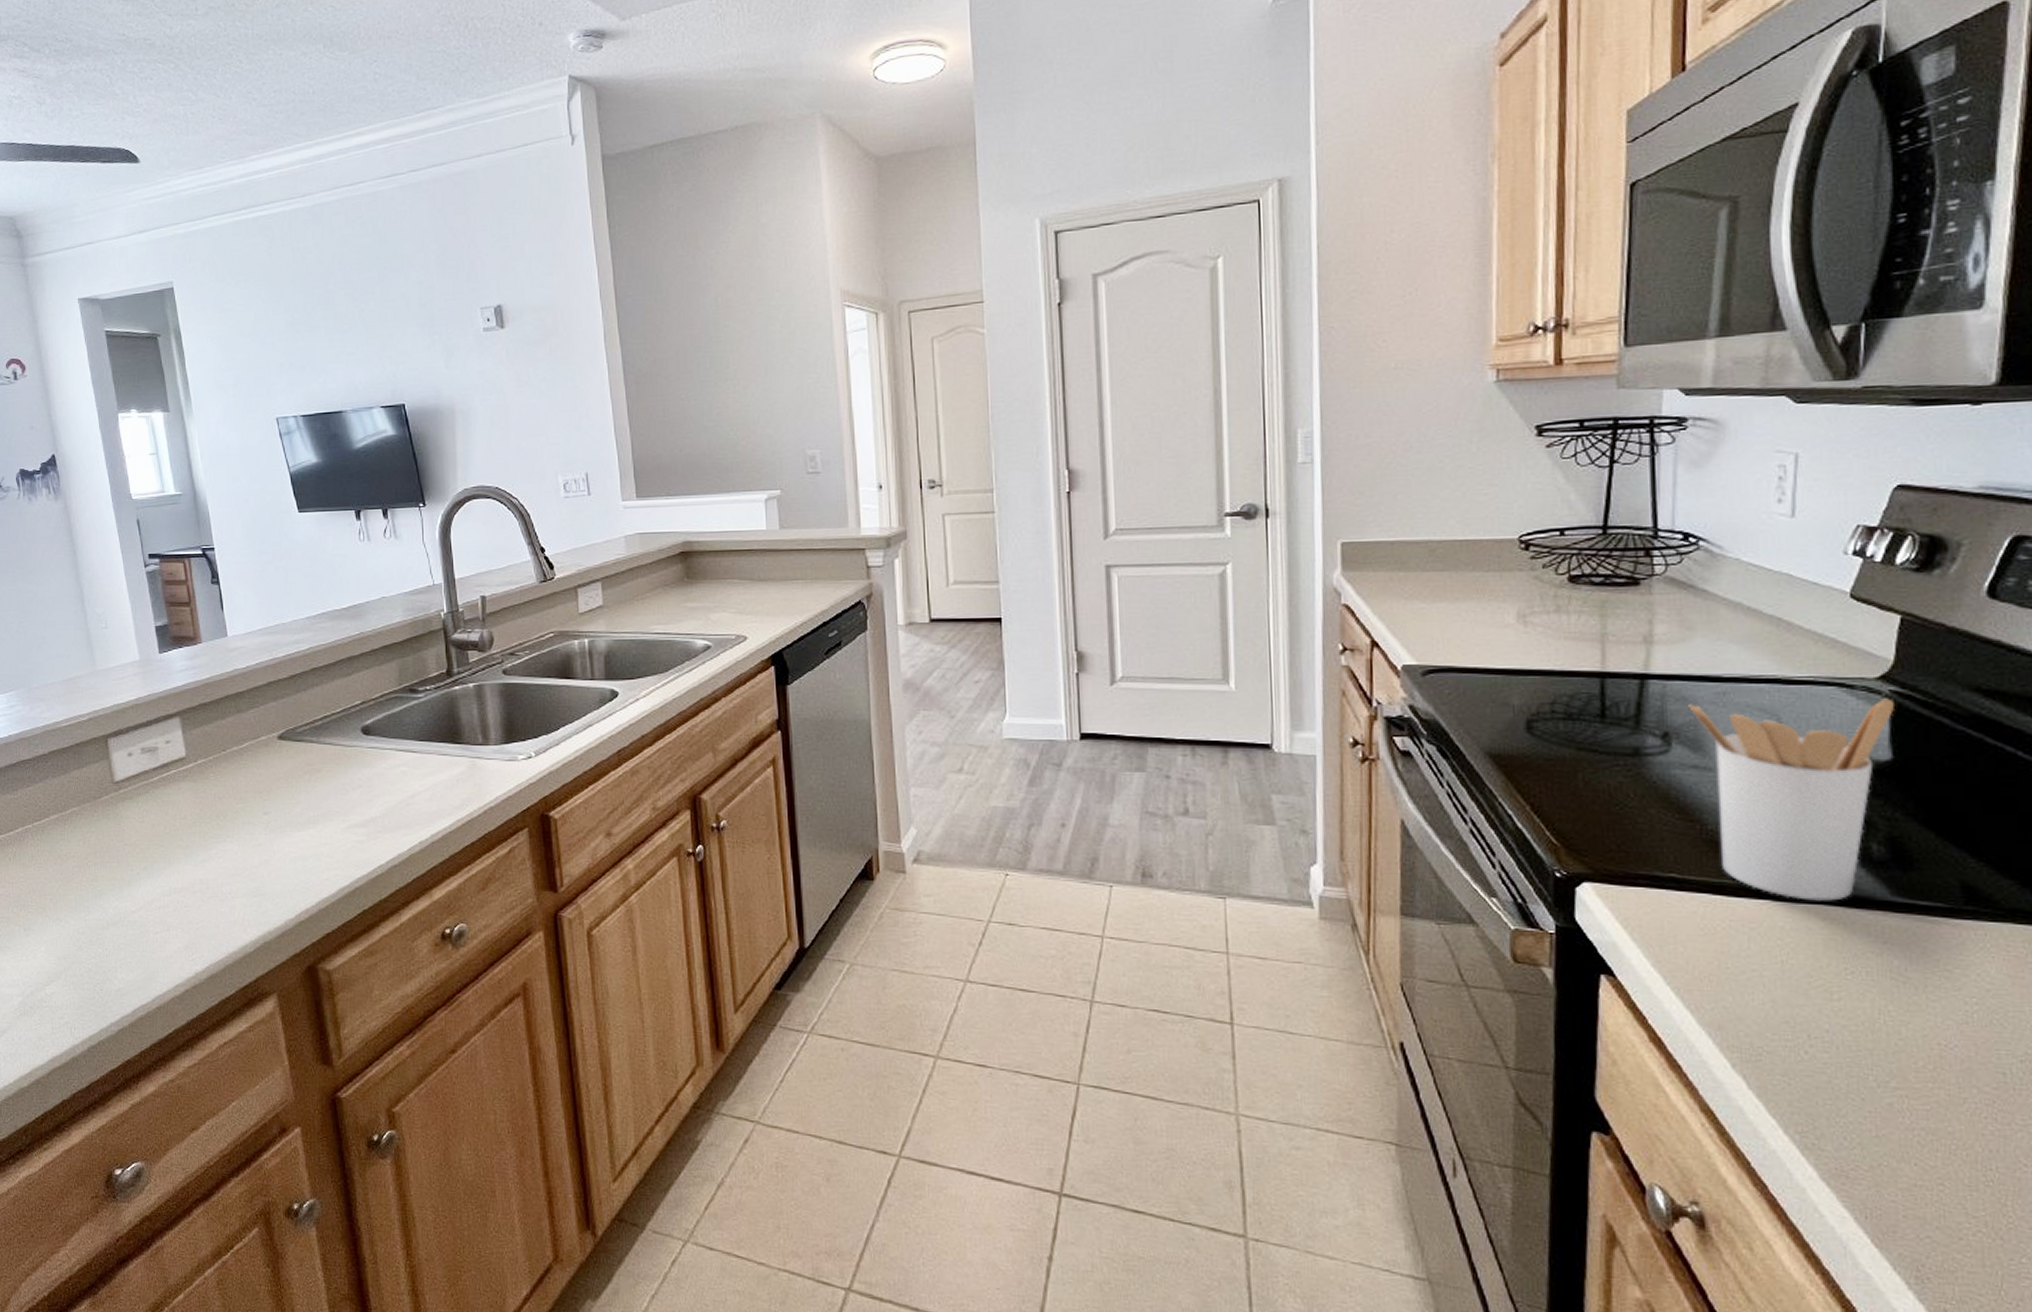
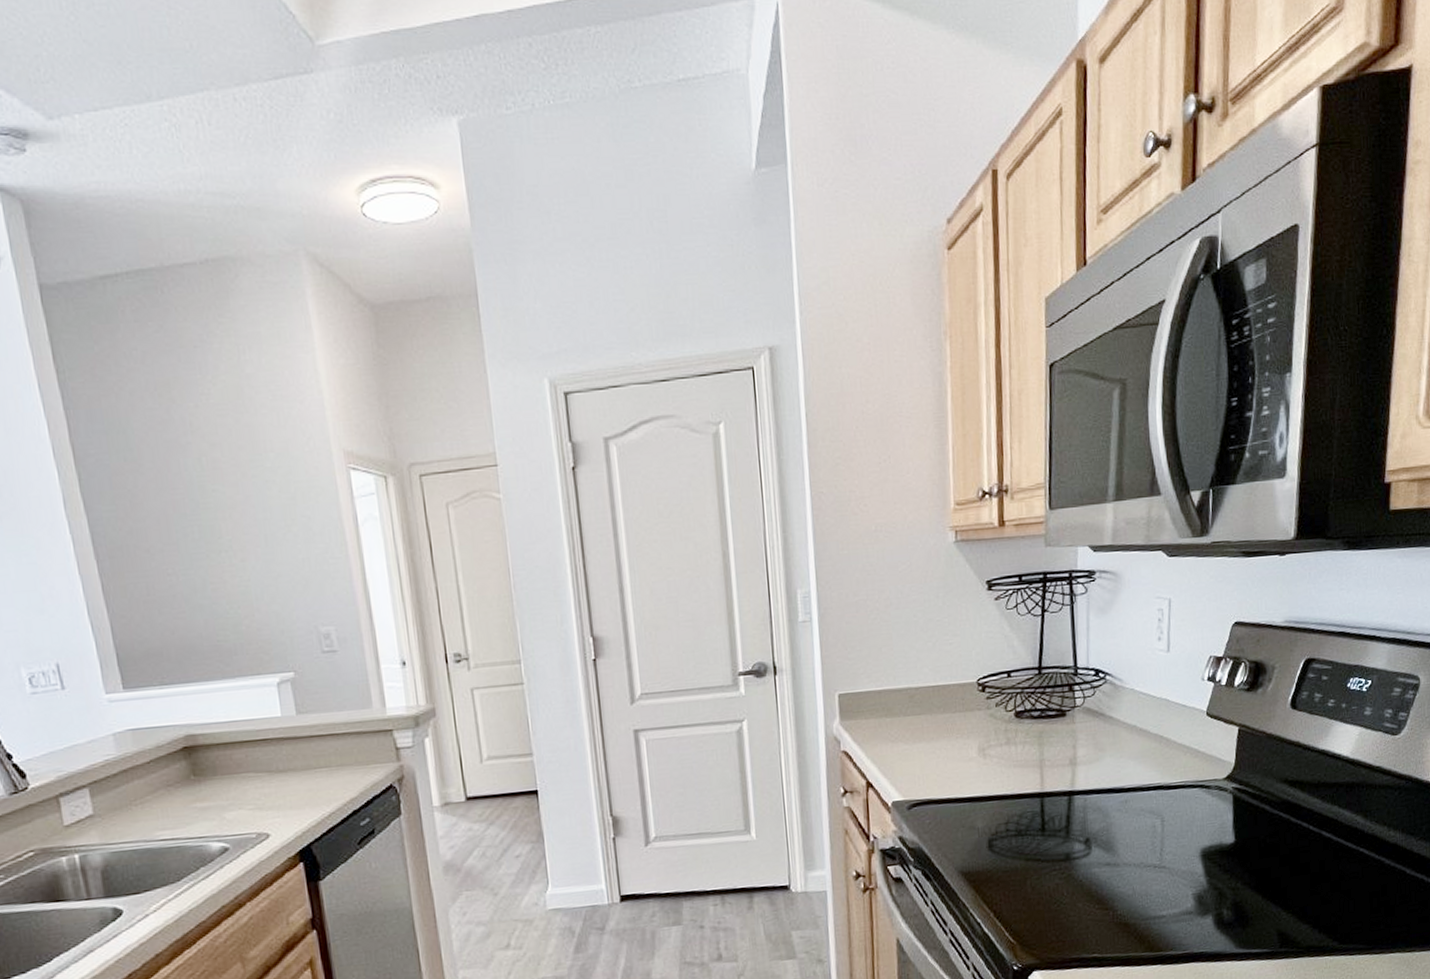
utensil holder: present [1688,698,1894,901] -> none [1102,794,1235,961]

